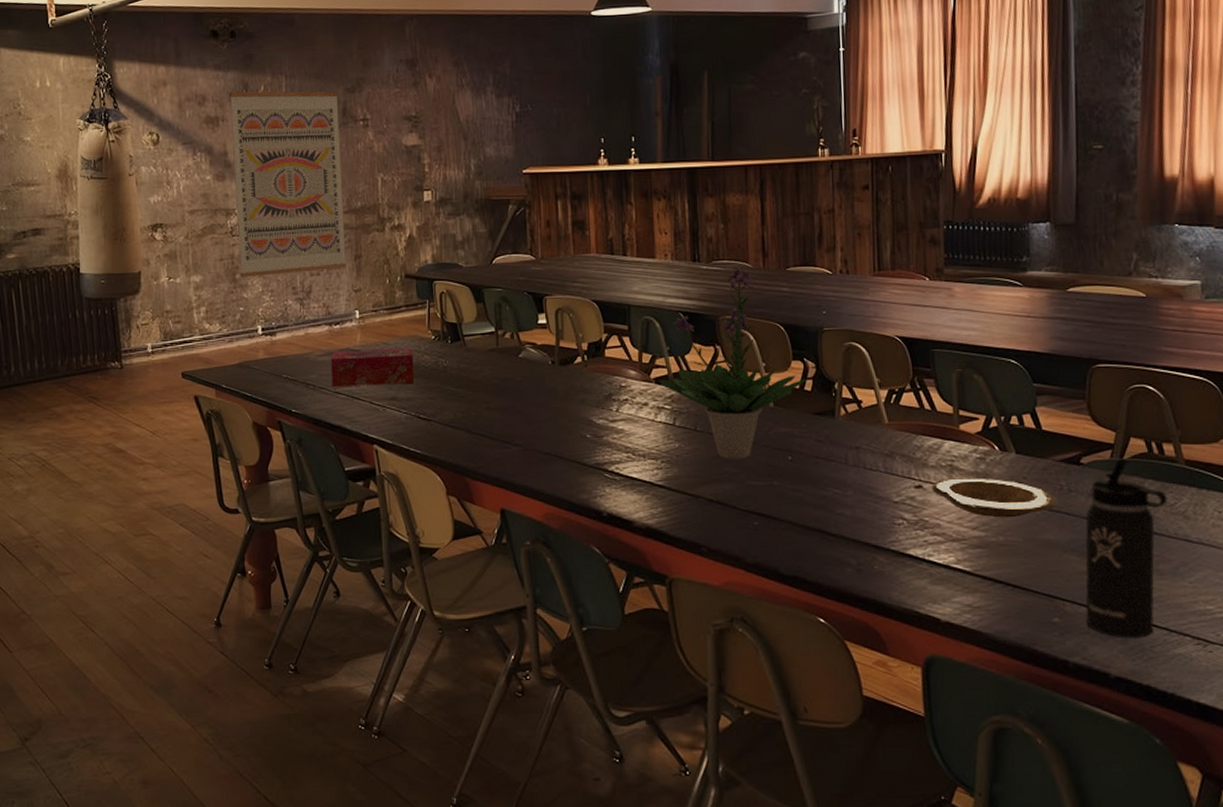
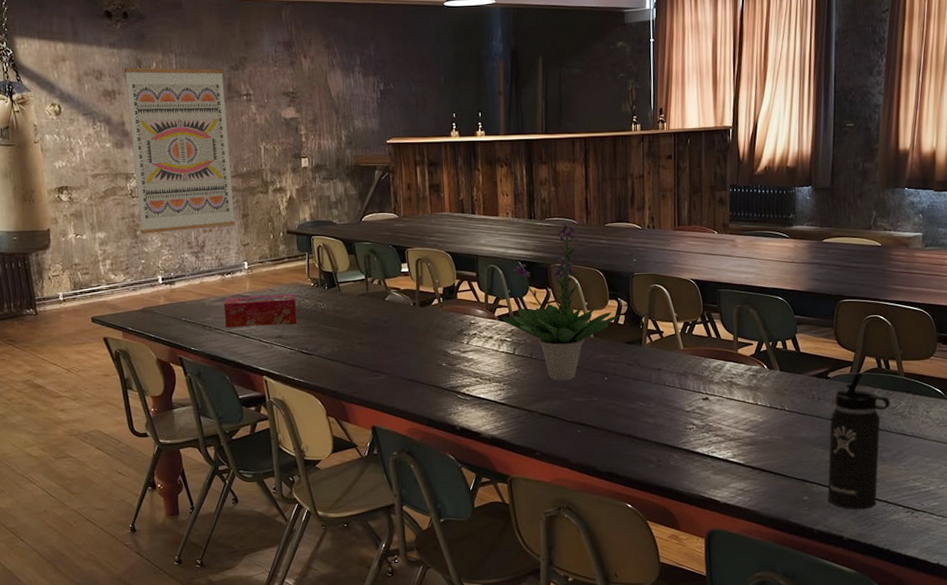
plate: present [931,477,1058,518] -> none [715,390,810,422]

